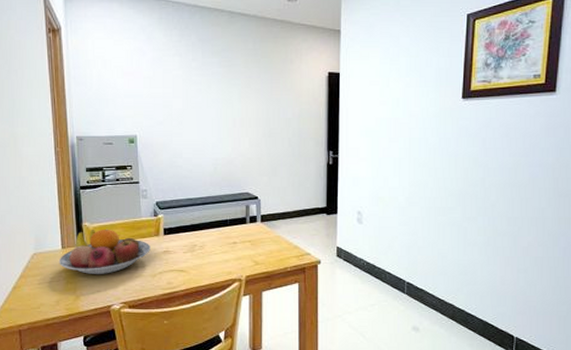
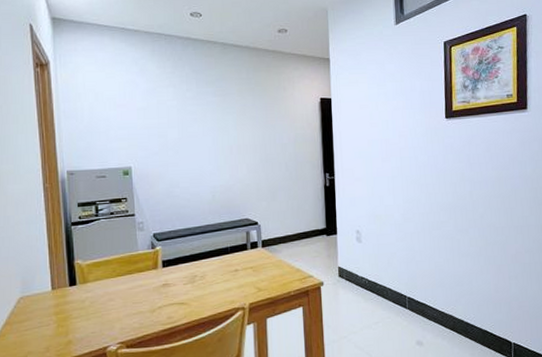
fruit bowl: present [58,230,150,275] -> none [48,266,149,316]

